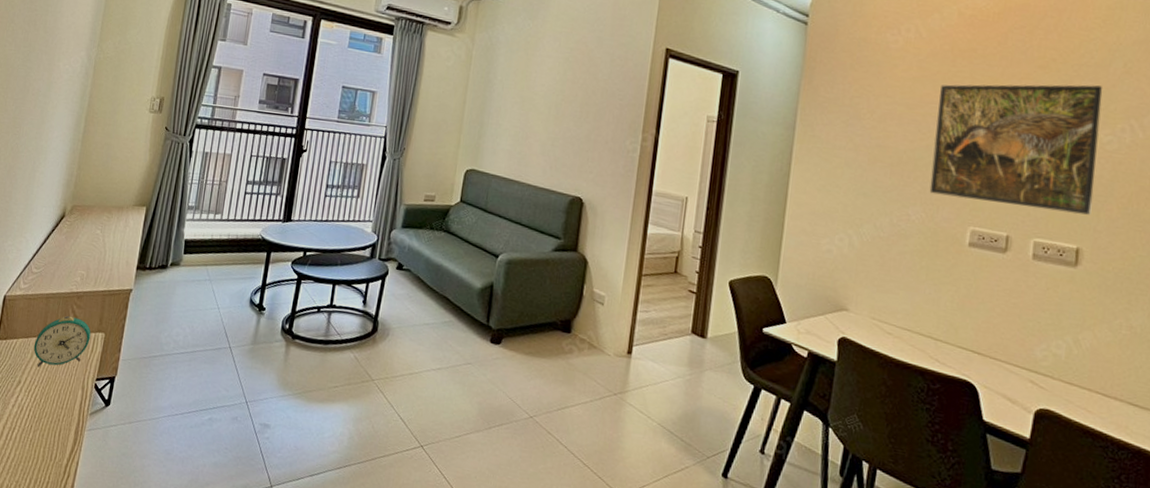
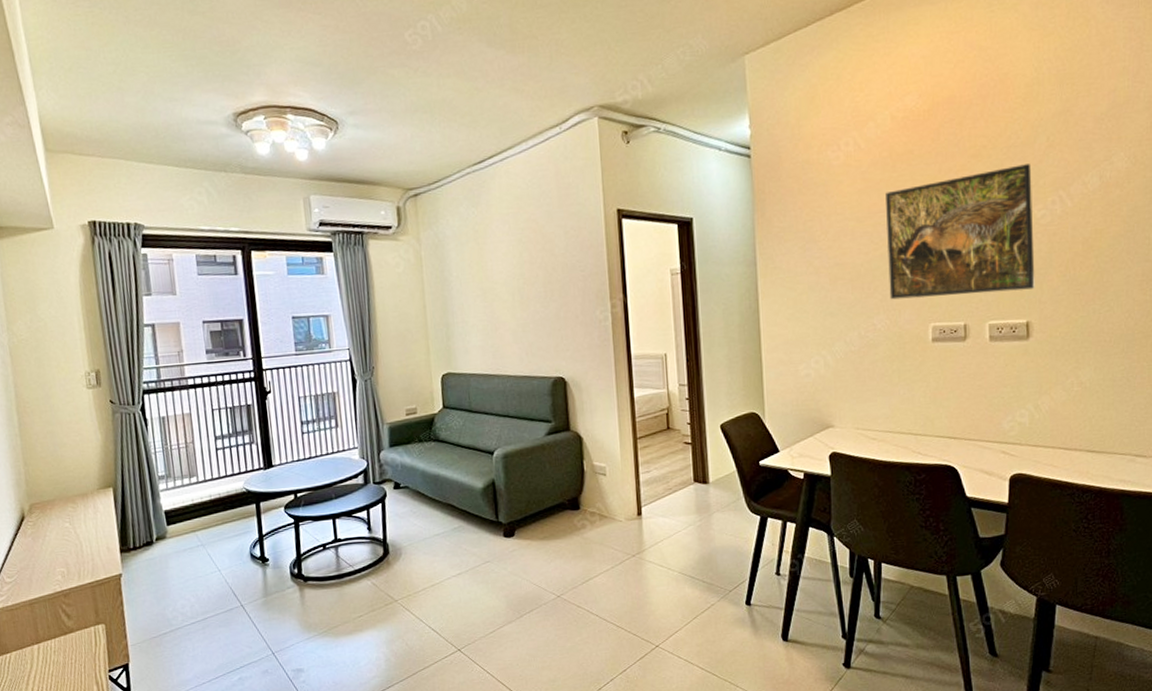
alarm clock: present [33,315,91,366] -> none [30,616,91,674]

